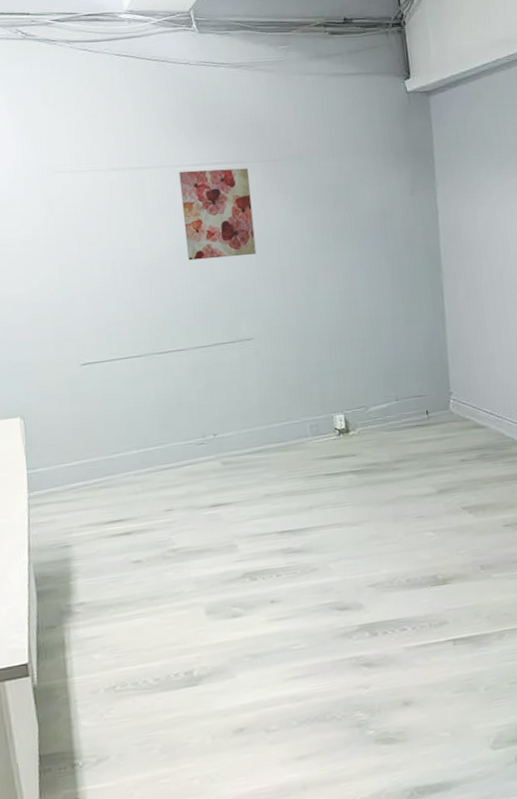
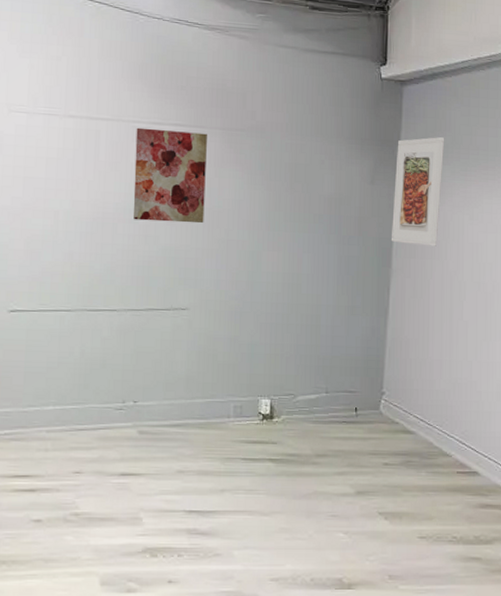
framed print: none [431,140,483,248] -> present [391,137,445,246]

